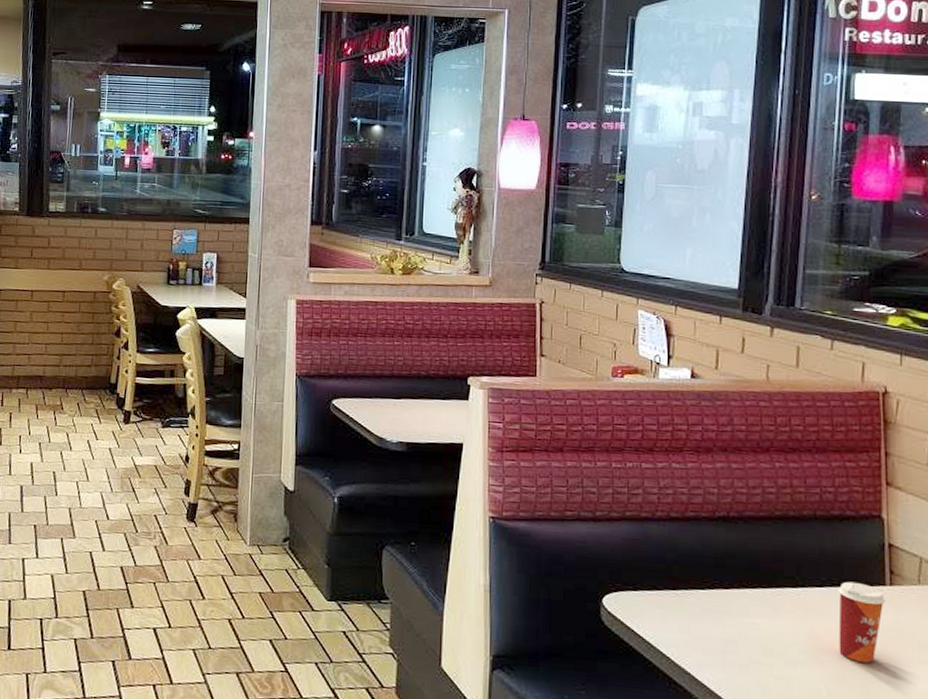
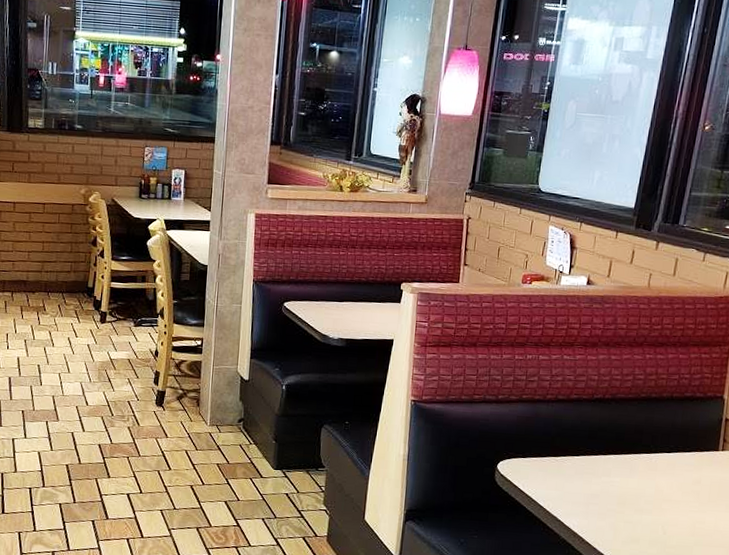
paper cup: present [838,581,886,664] -> none [676,448,717,510]

